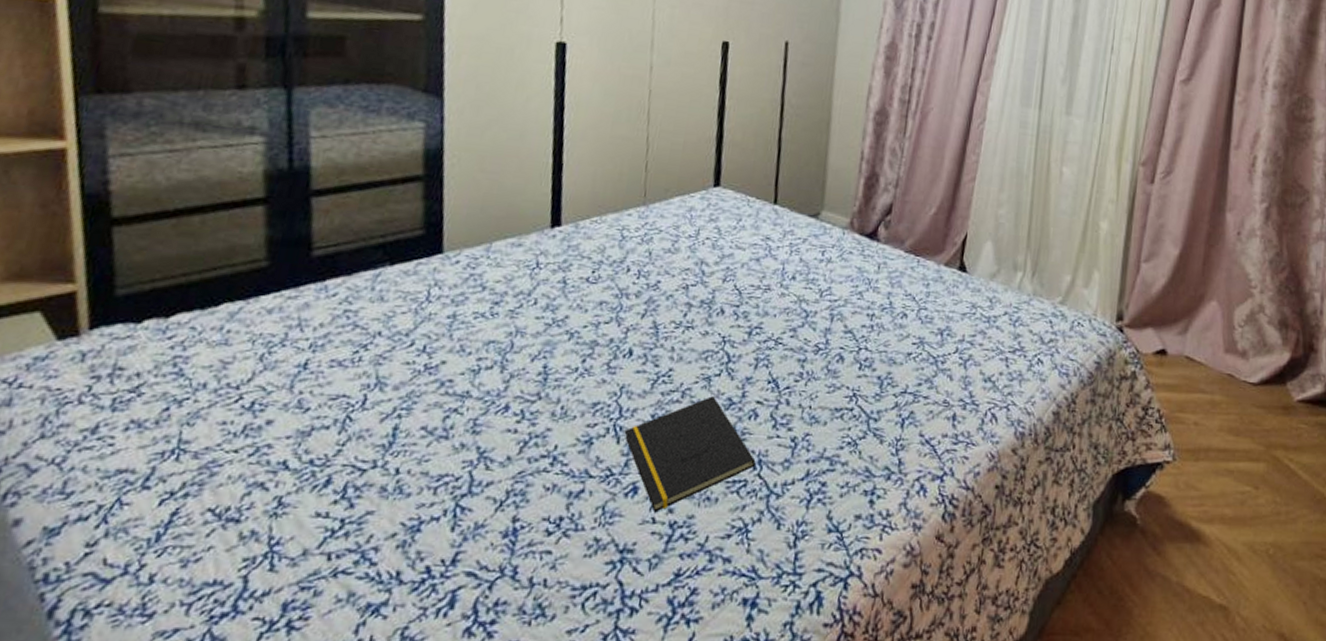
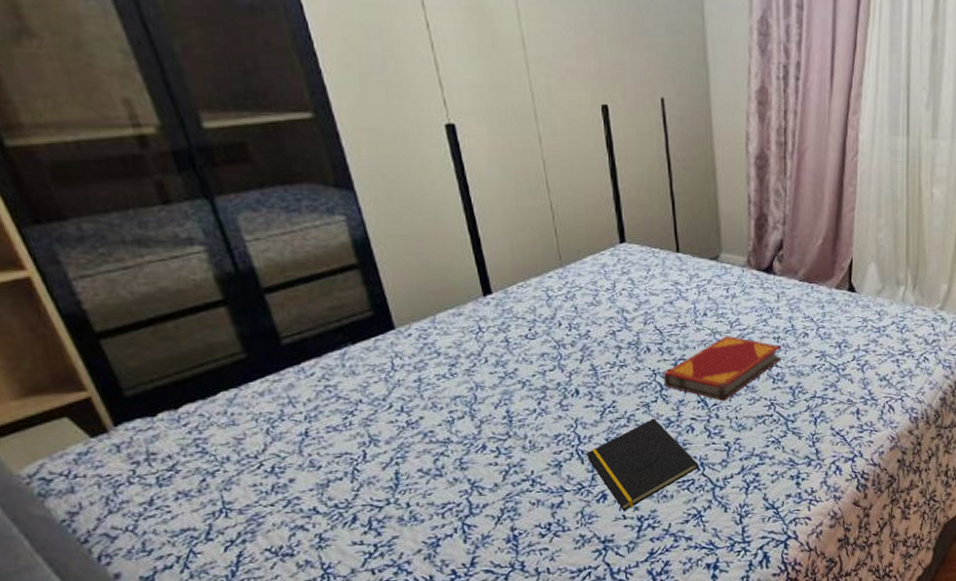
hardback book: none [732,305,875,384] -> present [663,335,783,401]

